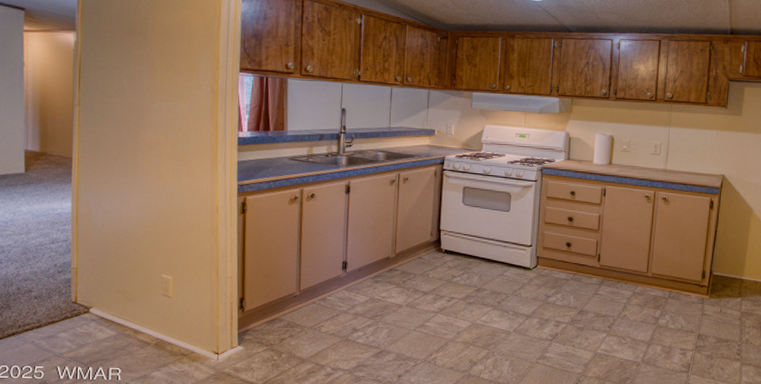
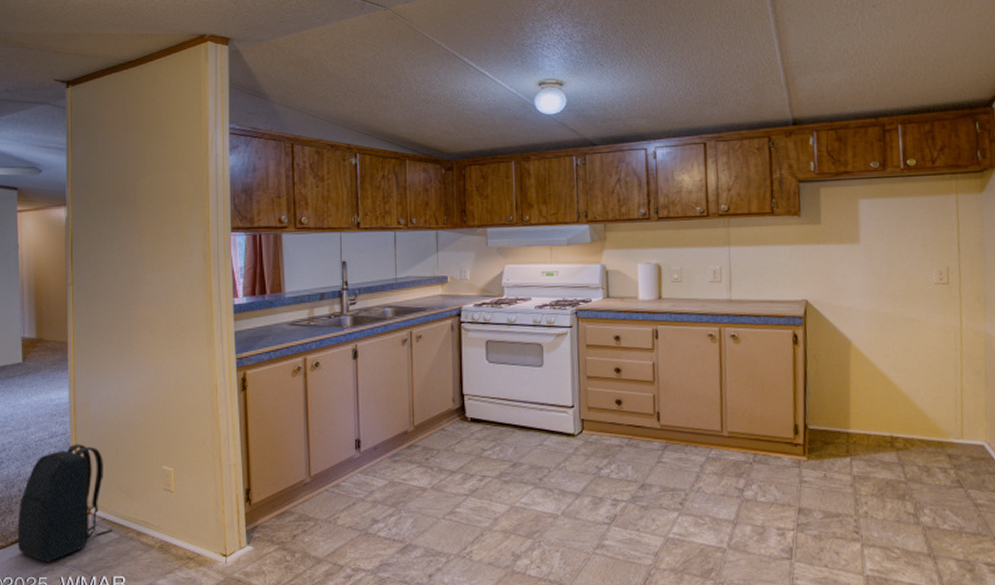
backpack: none [14,250,111,354] -> present [17,444,113,562]

